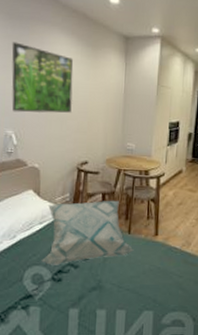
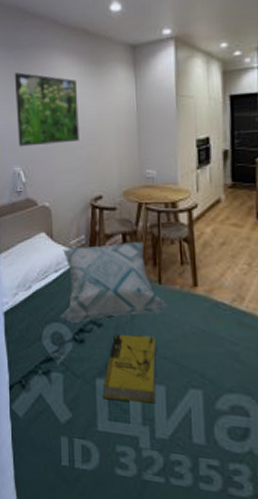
book: none [75,273,121,324] -> present [103,333,156,403]

